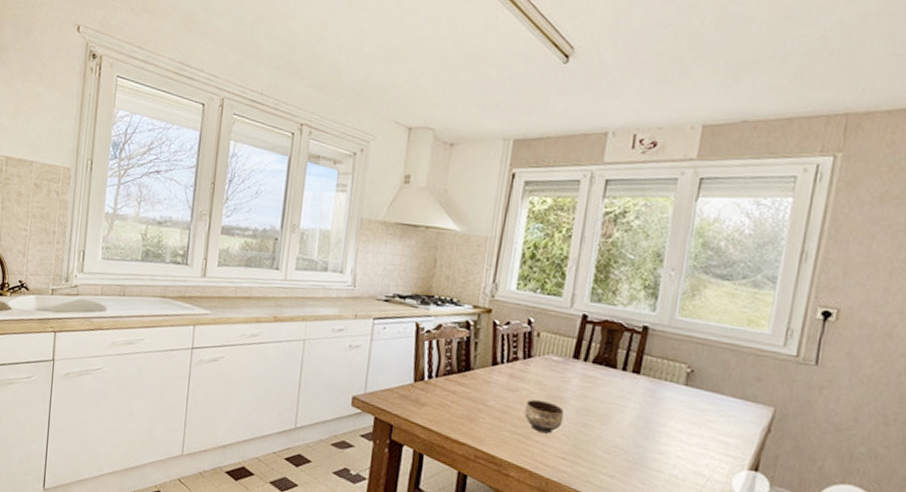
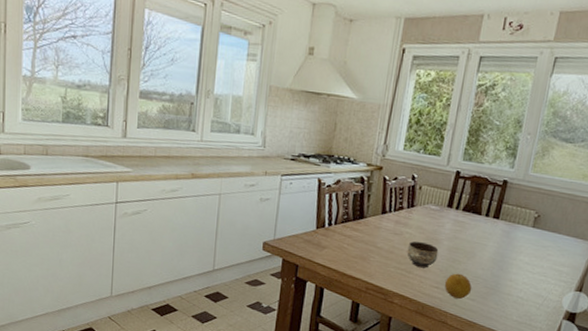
fruit: none [573,441,610,474] -> present [444,273,472,299]

